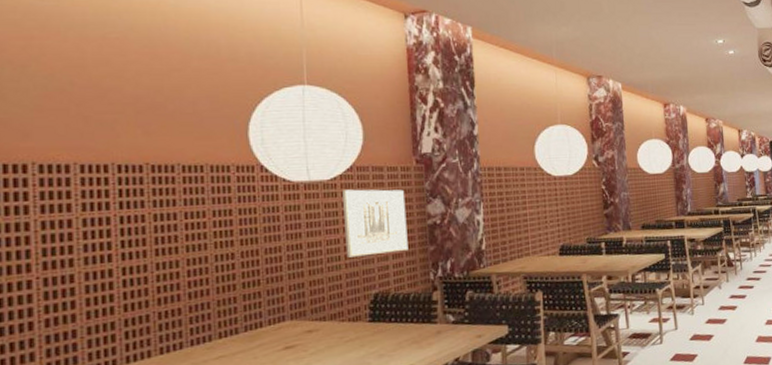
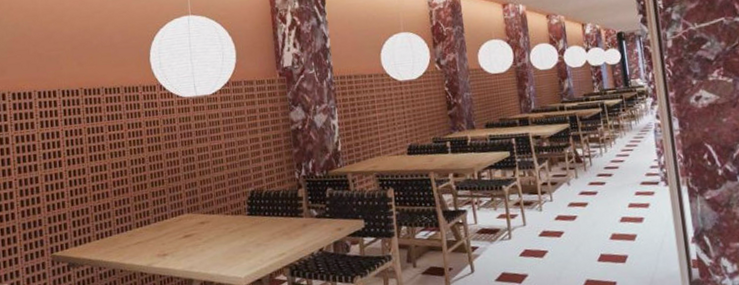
wall art: present [342,189,408,258] -> none [222,100,277,160]

